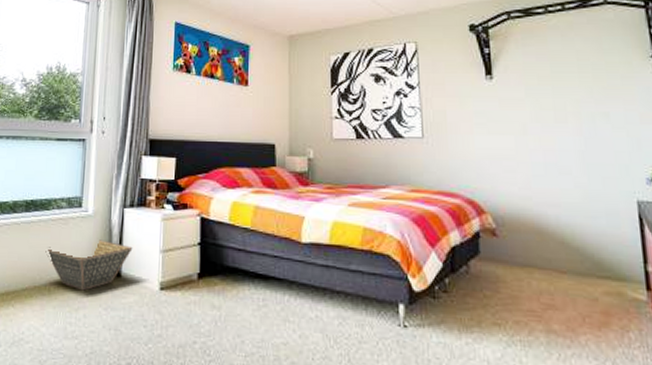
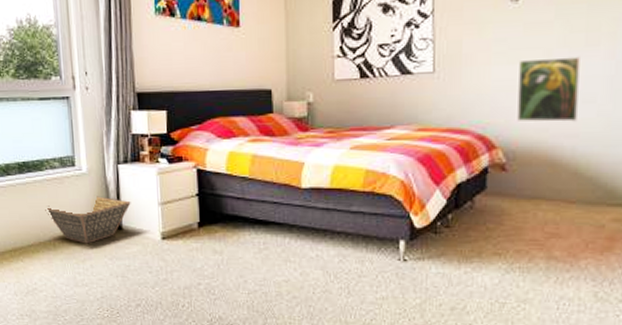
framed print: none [499,131,558,191] -> present [517,56,580,122]

